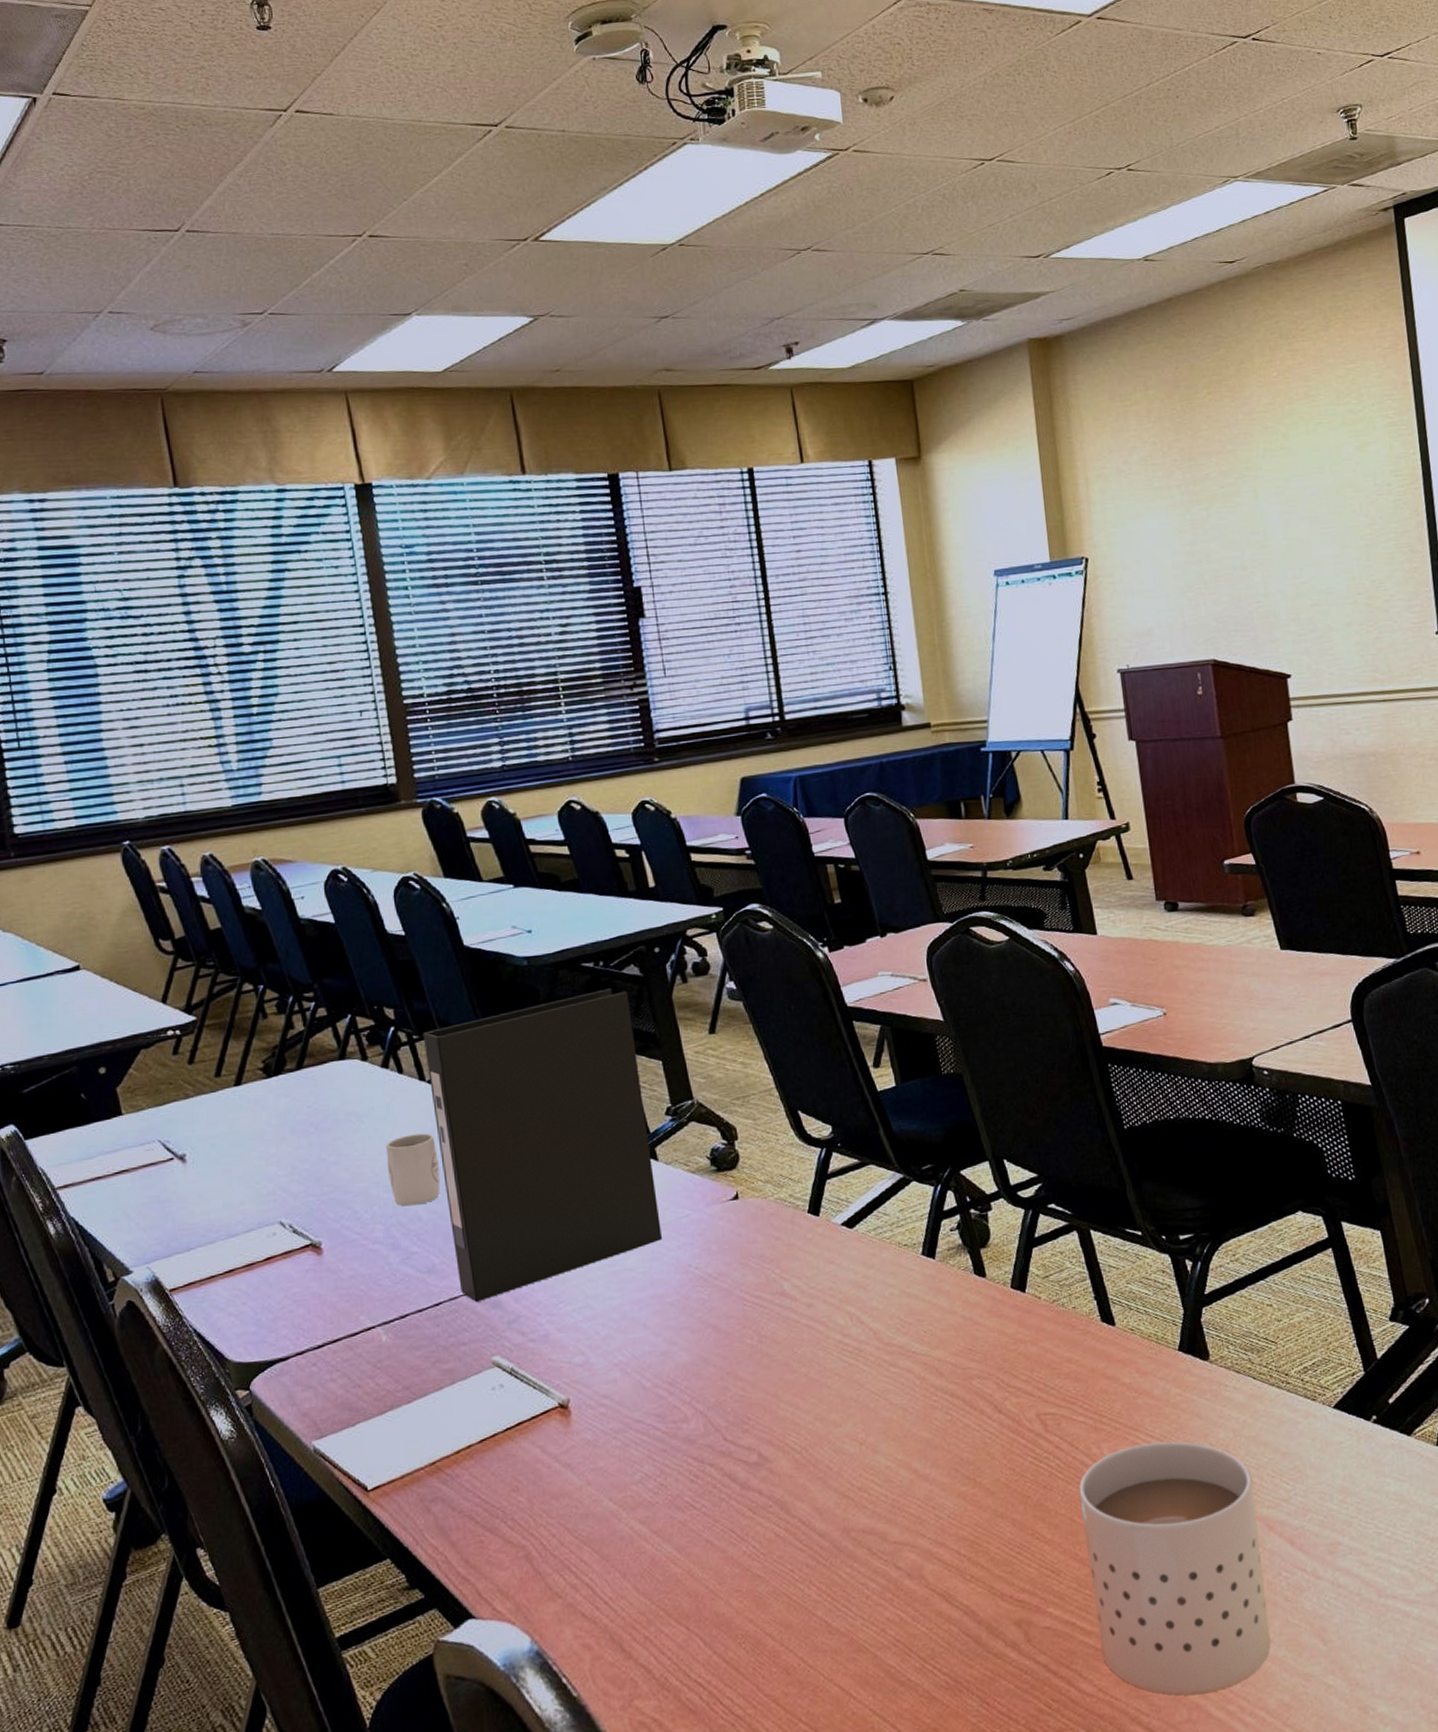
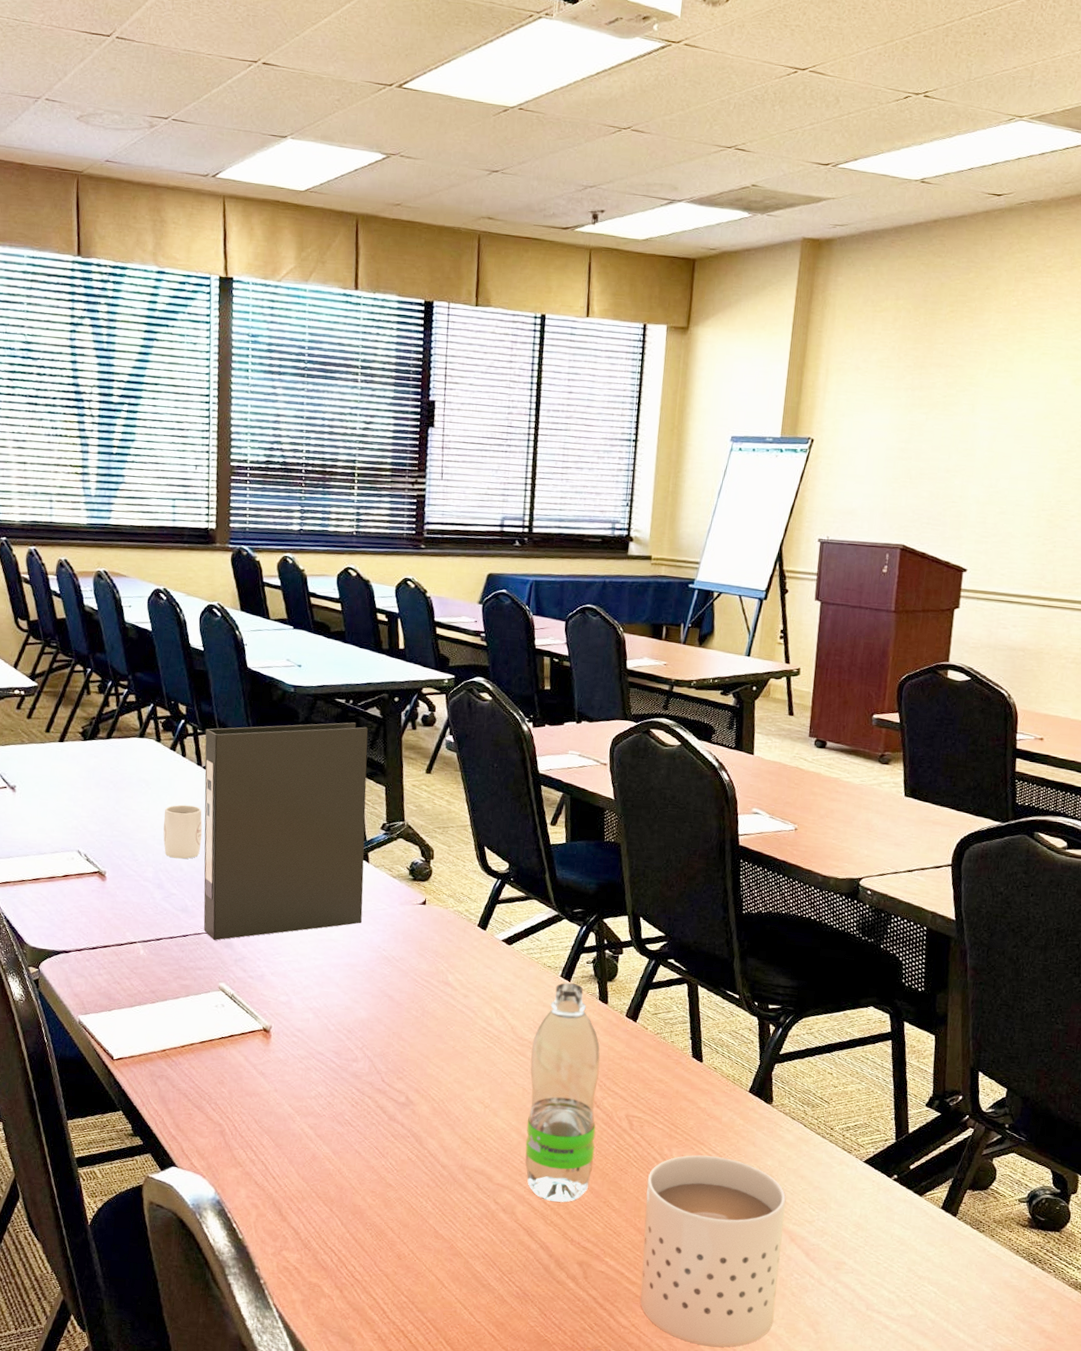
bottle: none [903,1260,1010,1549] -> present [525,983,601,1202]

